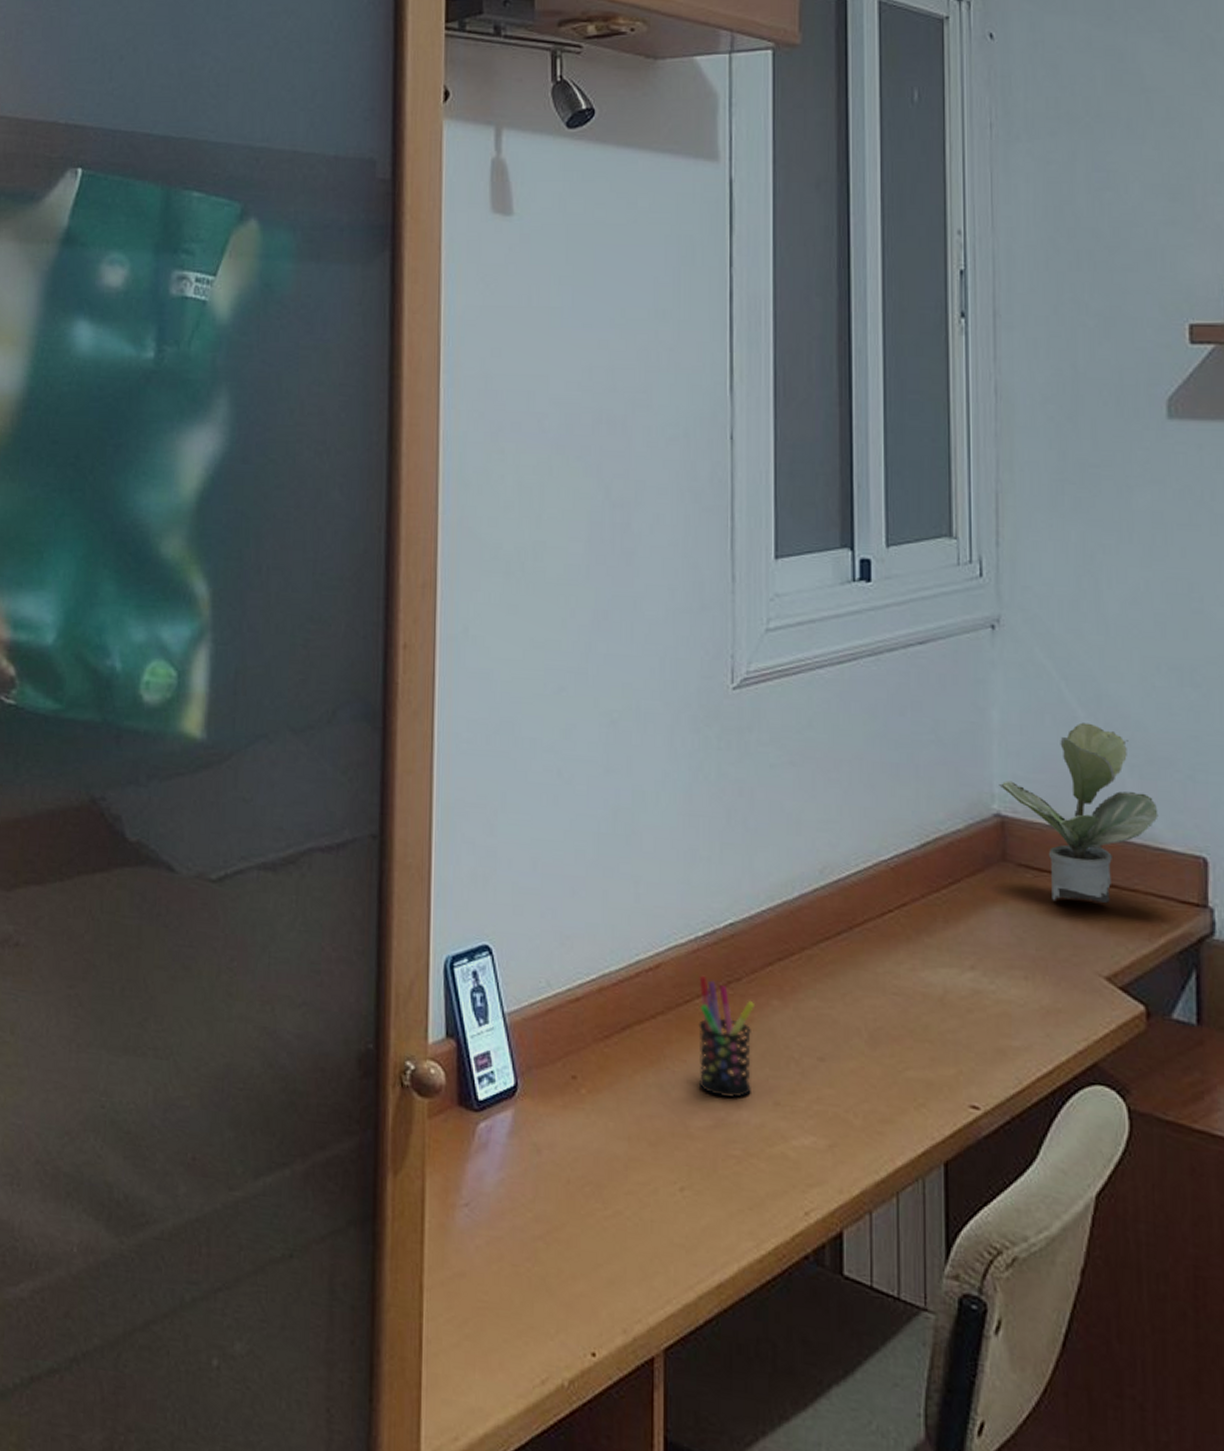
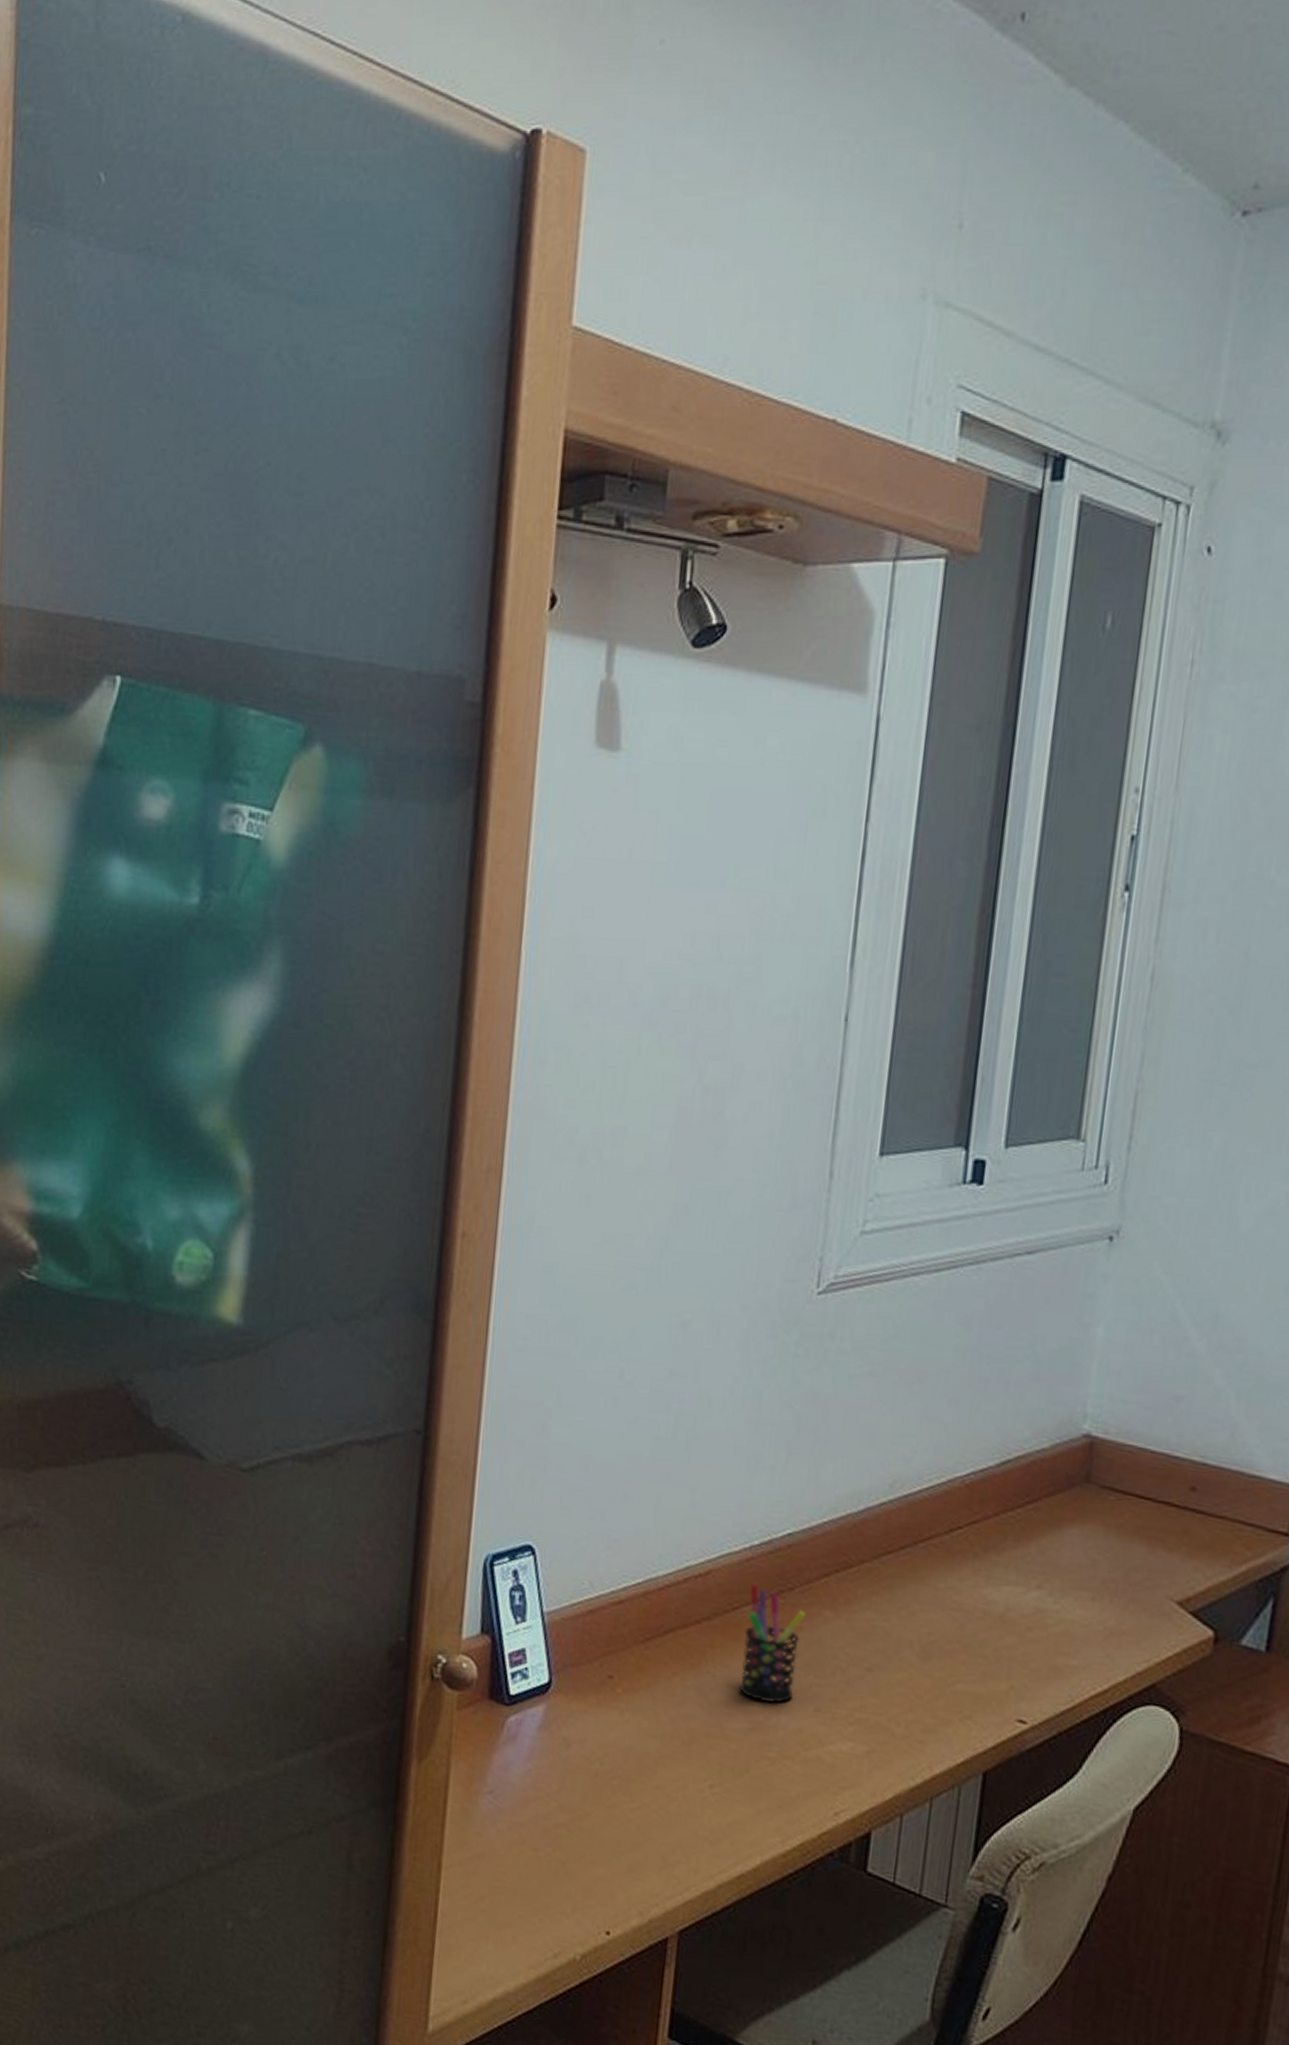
potted plant: present [999,722,1159,904] -> none [1093,1343,1261,1529]

